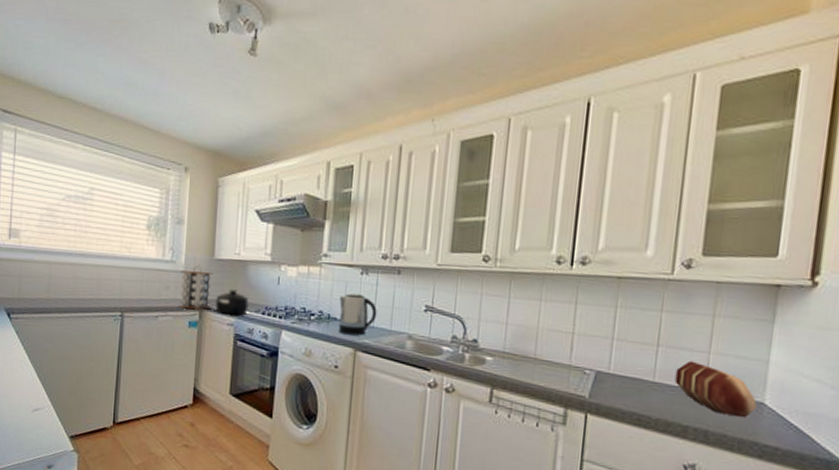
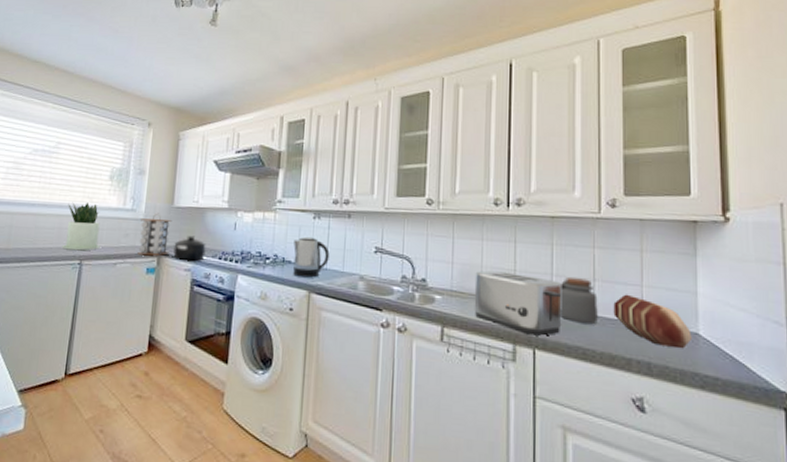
planter: none [102,252,141,303] -> present [62,202,100,251]
toaster: none [526,332,623,401] -> present [474,270,562,336]
jar: none [617,342,660,391] -> present [560,278,598,325]

